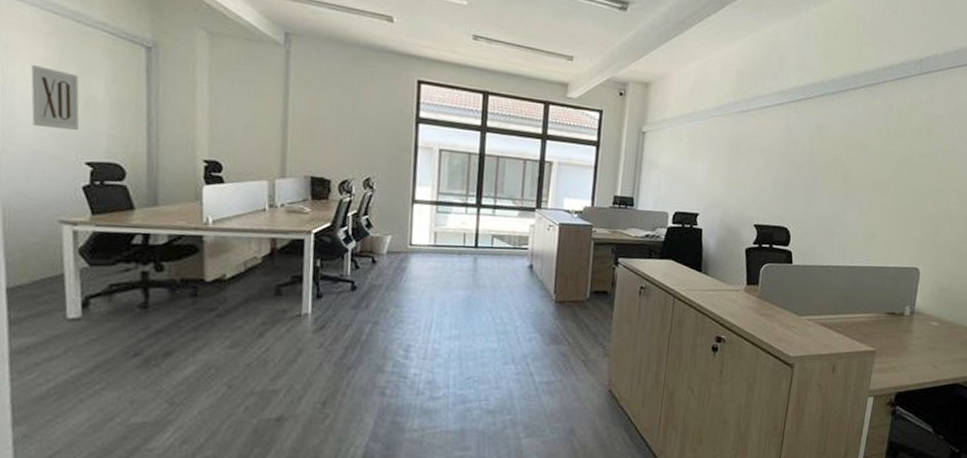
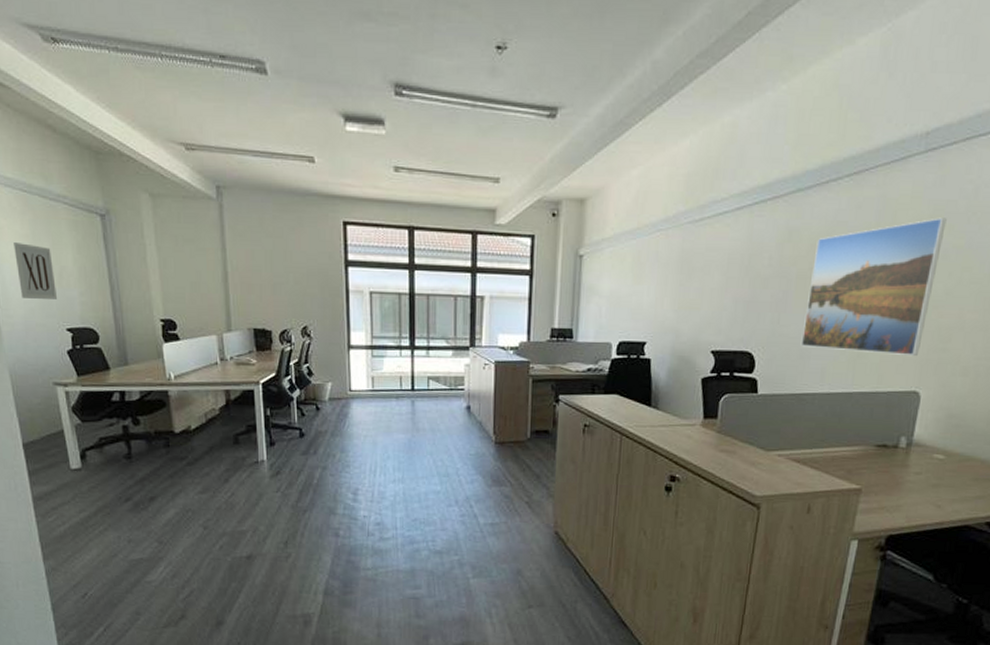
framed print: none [827,127,936,238] -> present [800,217,947,355]

